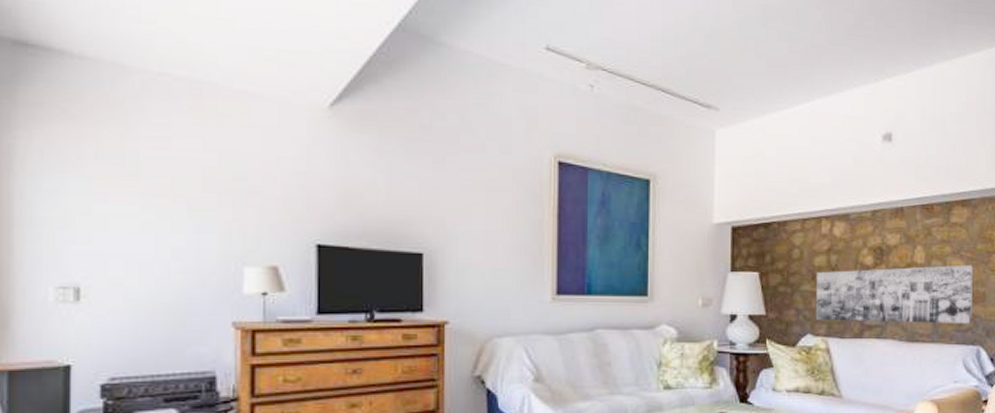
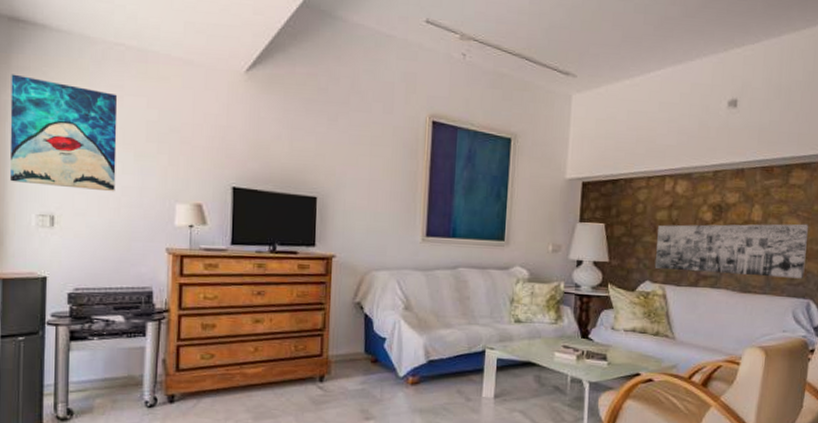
wall art: none [16,111,164,255] -> present [10,74,118,192]

